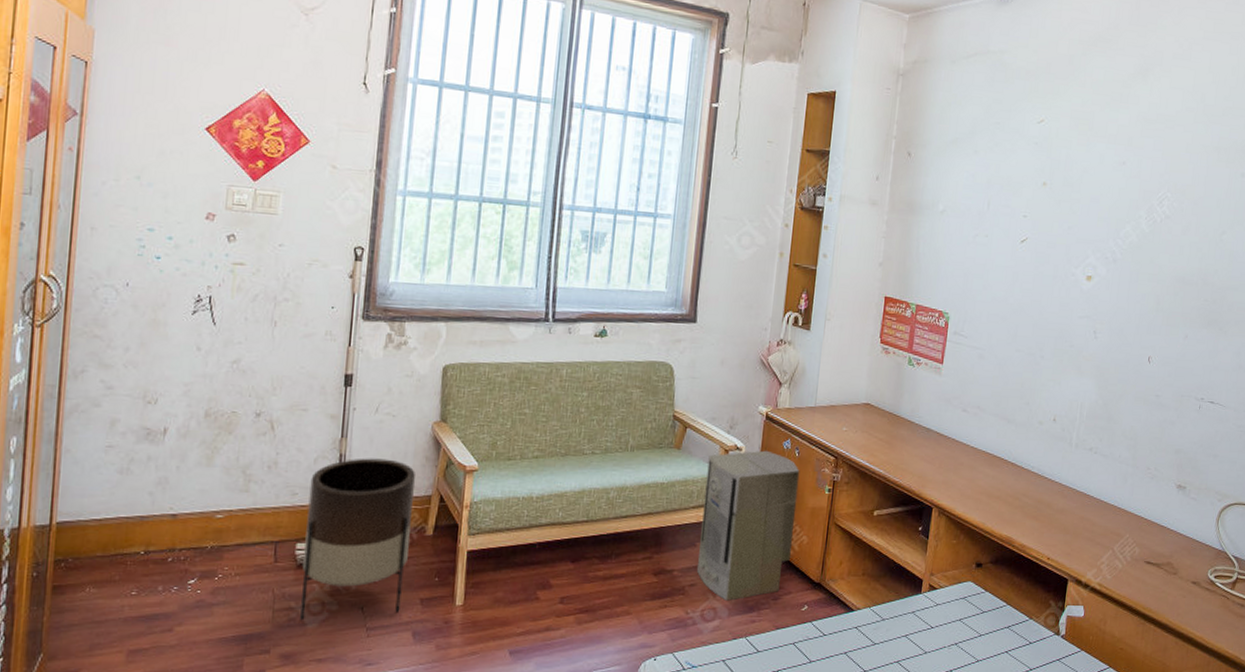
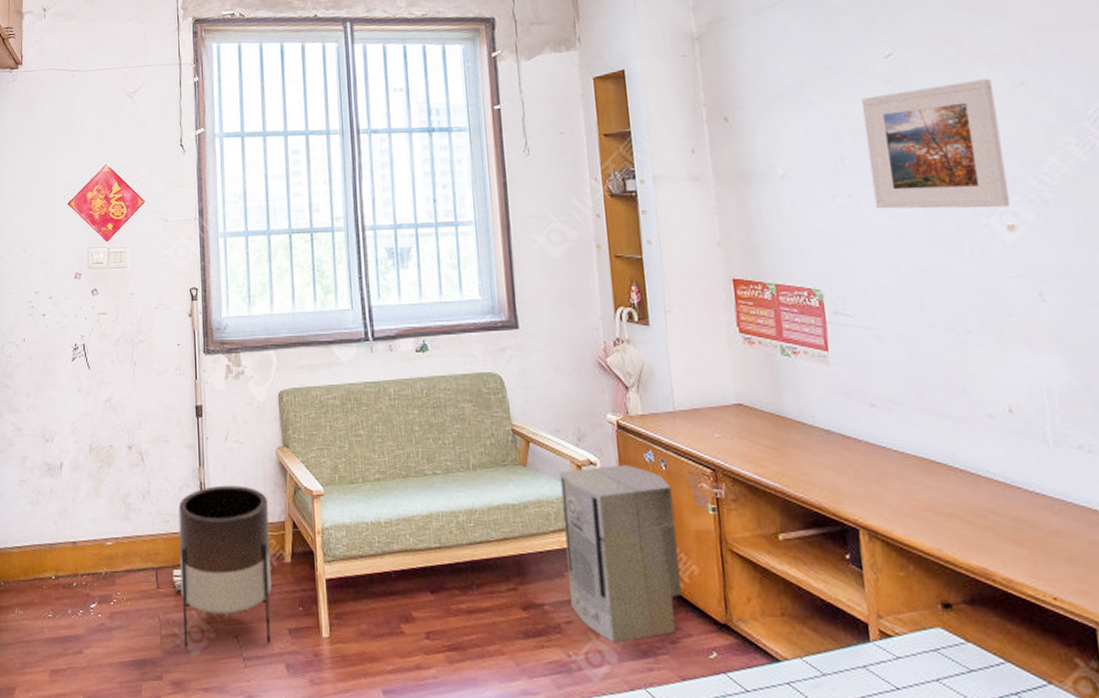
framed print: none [1003,154,1105,262] -> present [862,79,1011,209]

